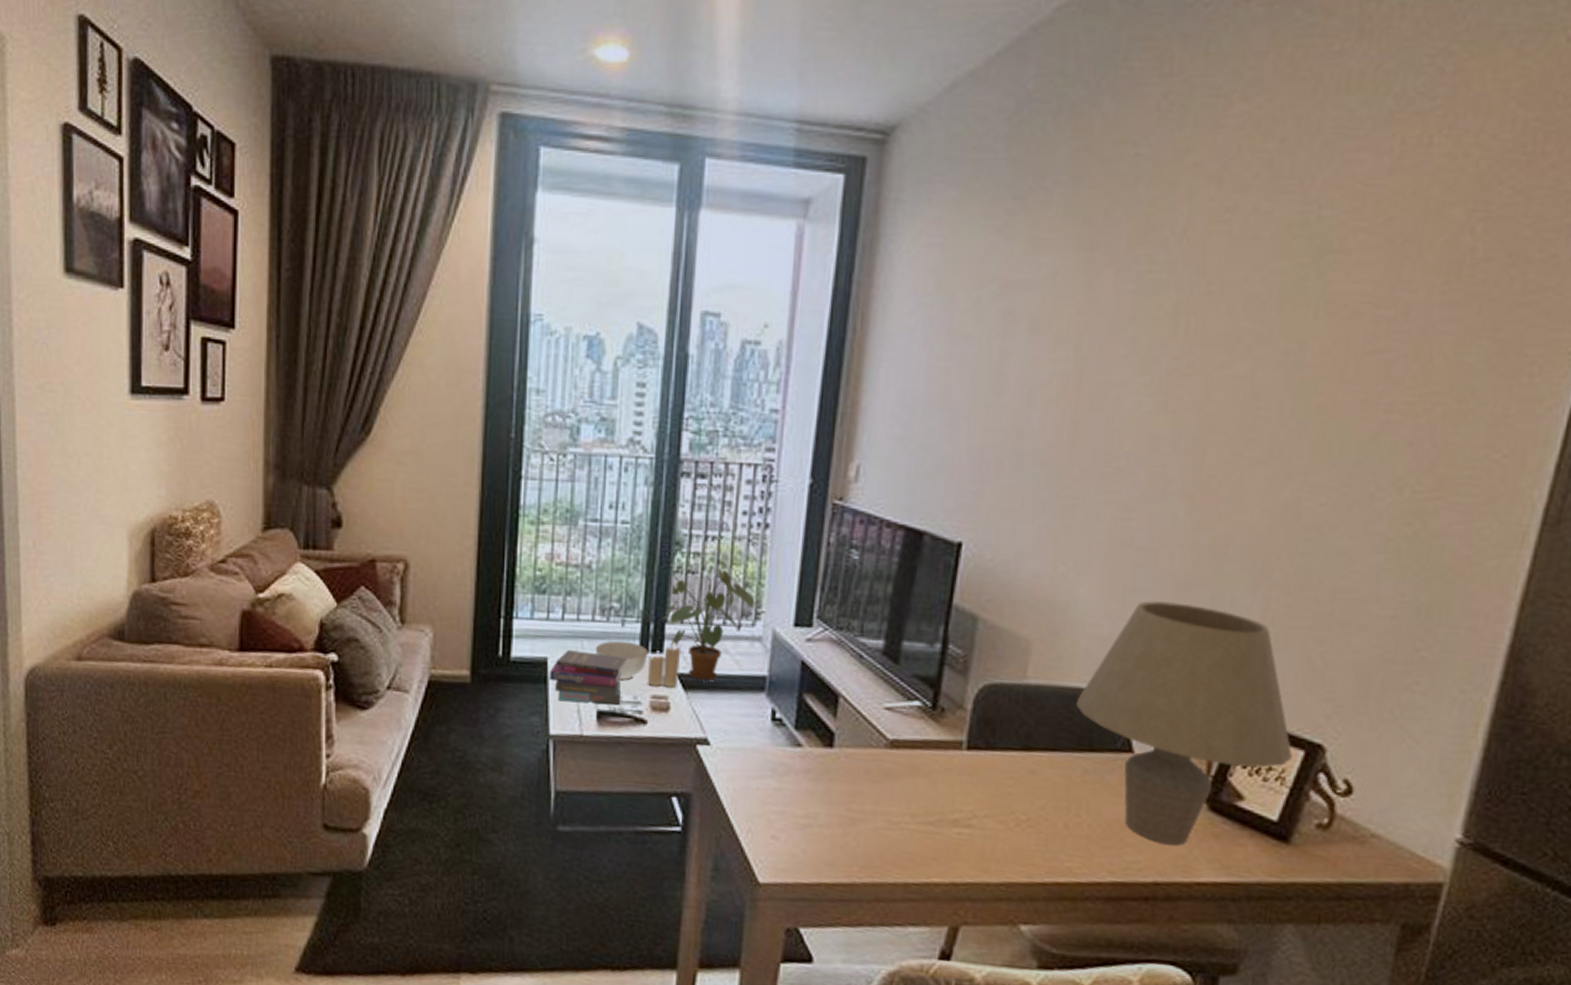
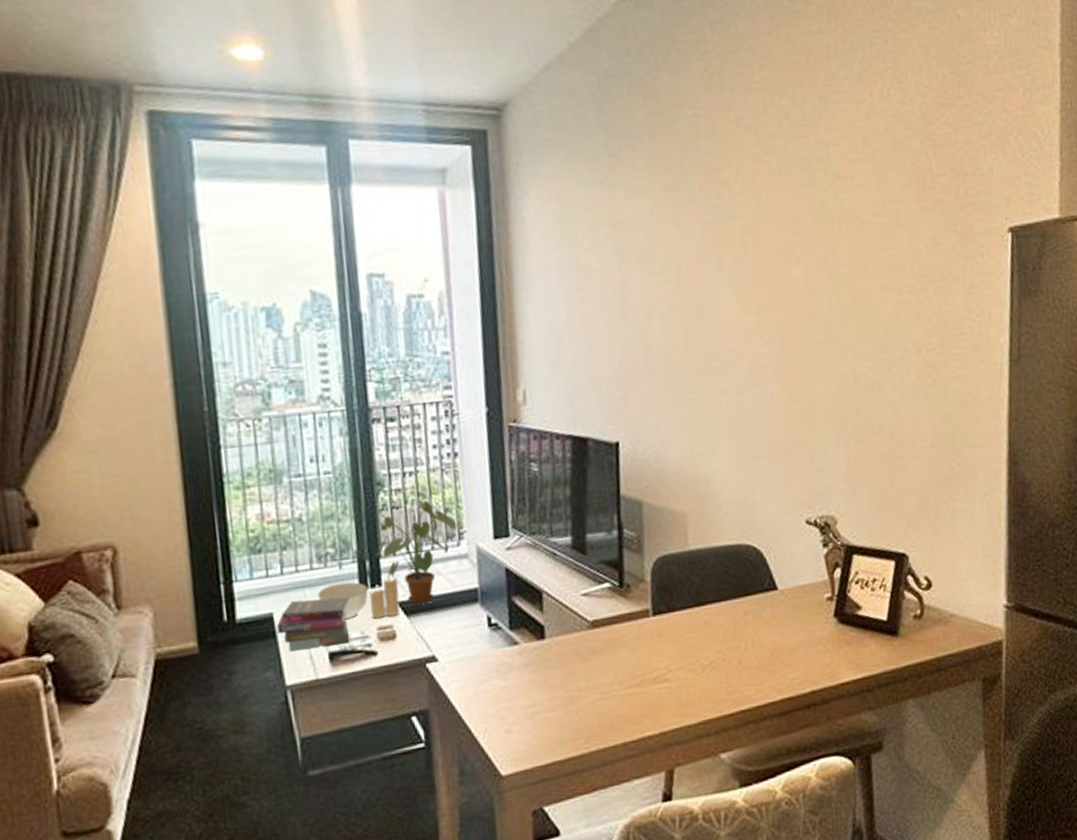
table lamp: present [1075,600,1294,846] -> none [728,462,888,659]

